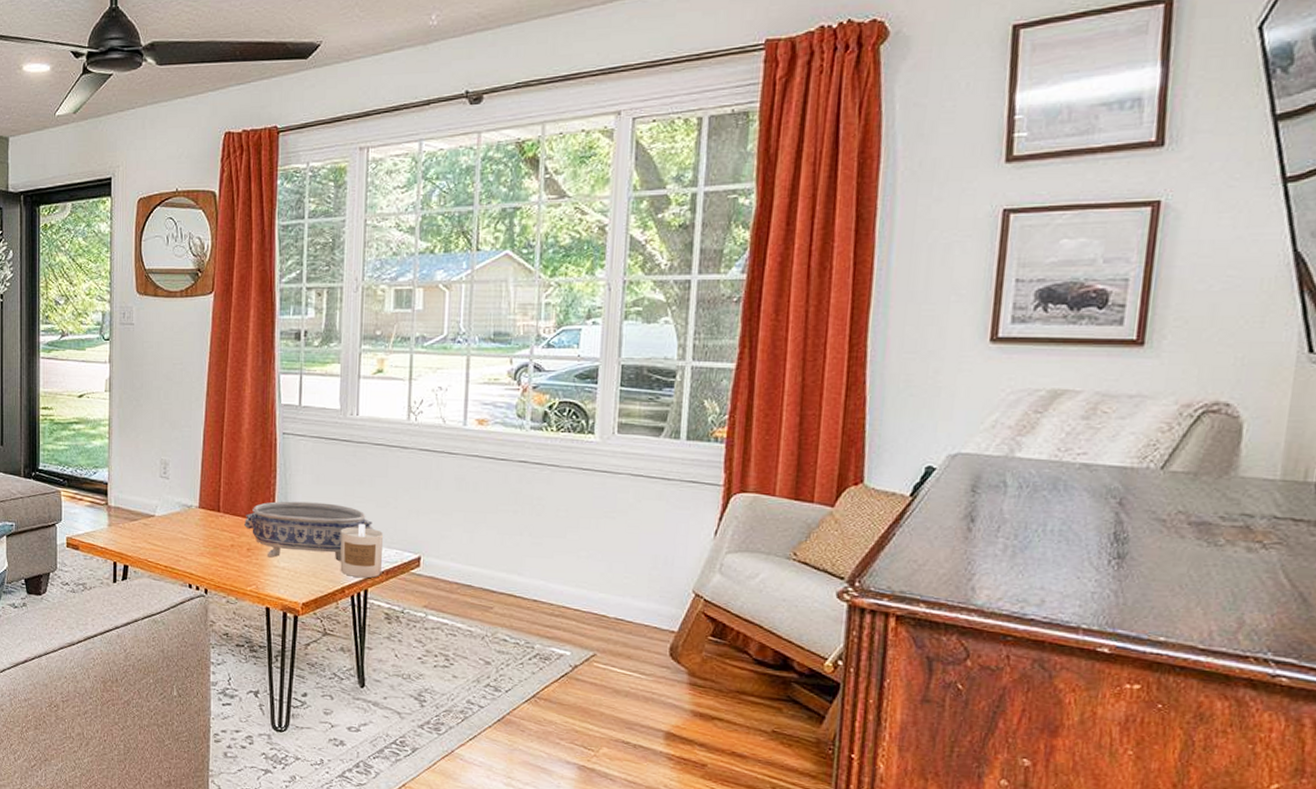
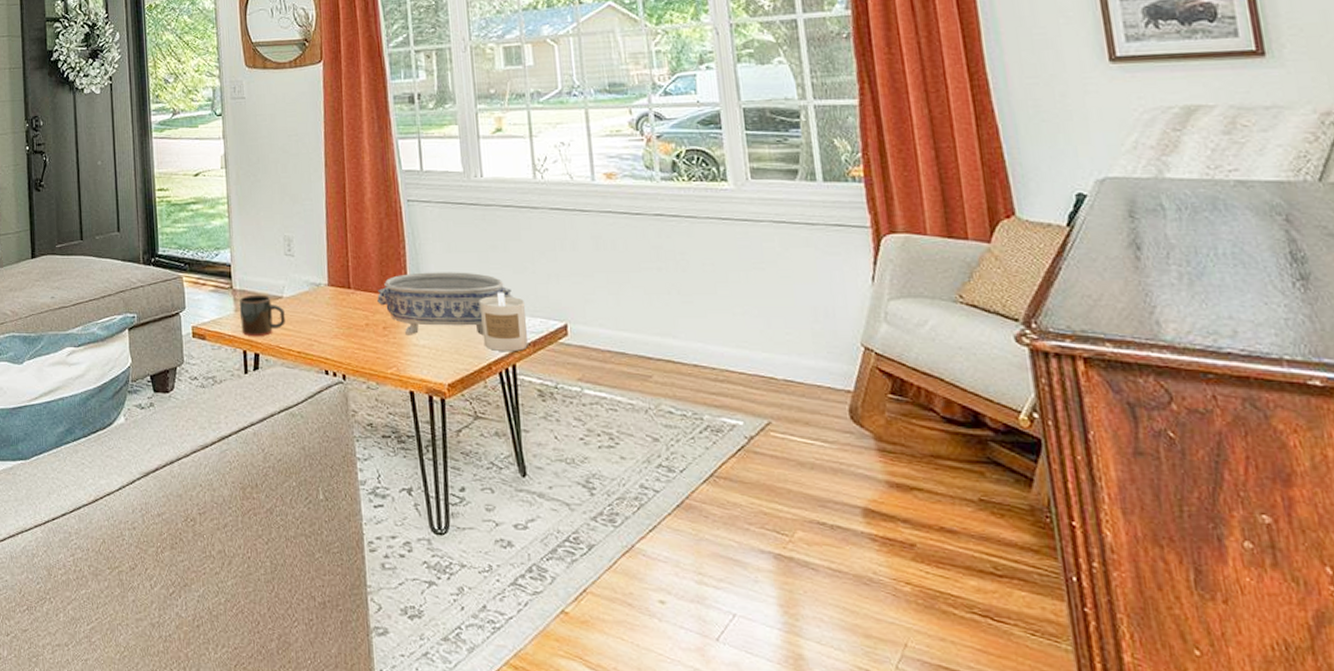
mug: none [112,512,155,550] -> present [239,294,285,336]

